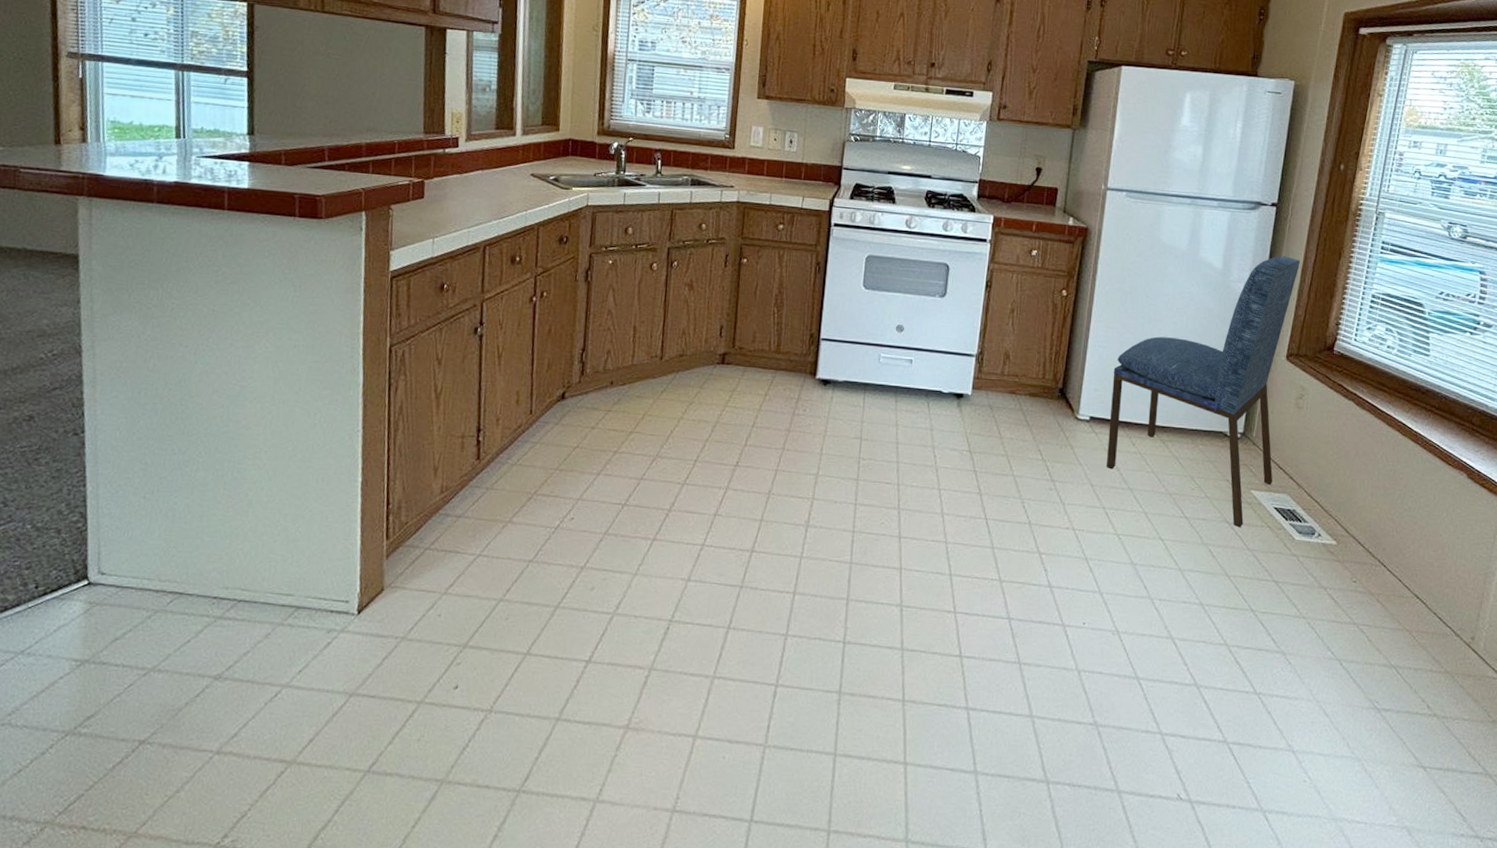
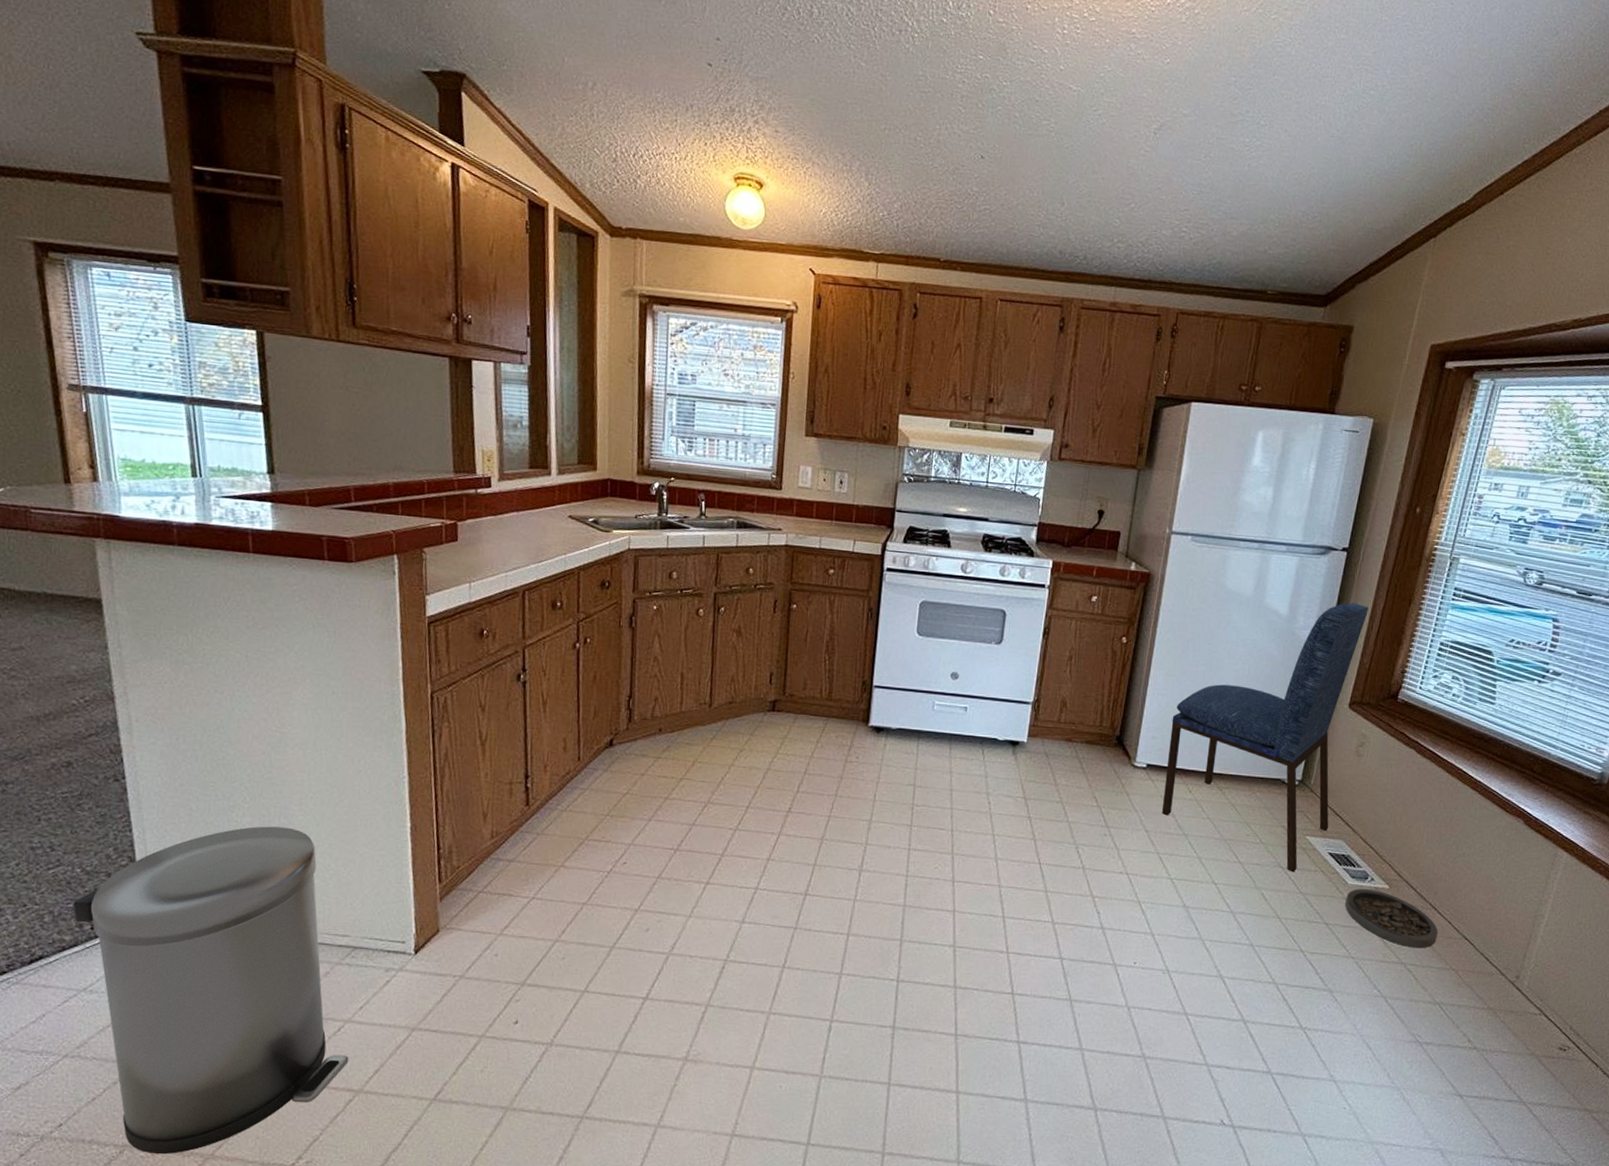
pedal bin: none [19,480,284,833] -> present [73,826,349,1155]
pet bowl: none [1294,544,1389,608] -> present [1345,888,1438,949]

